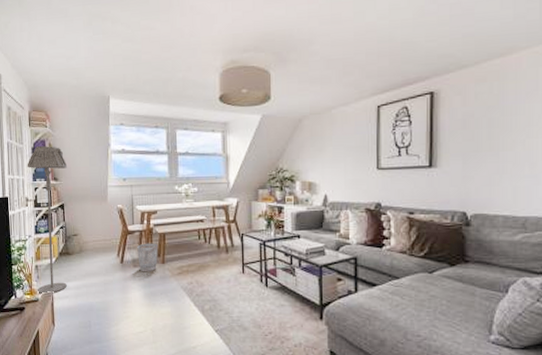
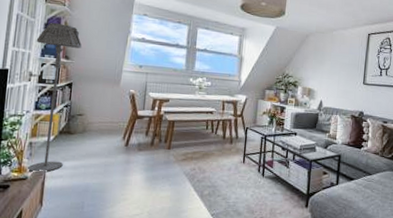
wastebasket: present [137,243,159,272] -> none [143,128,166,157]

